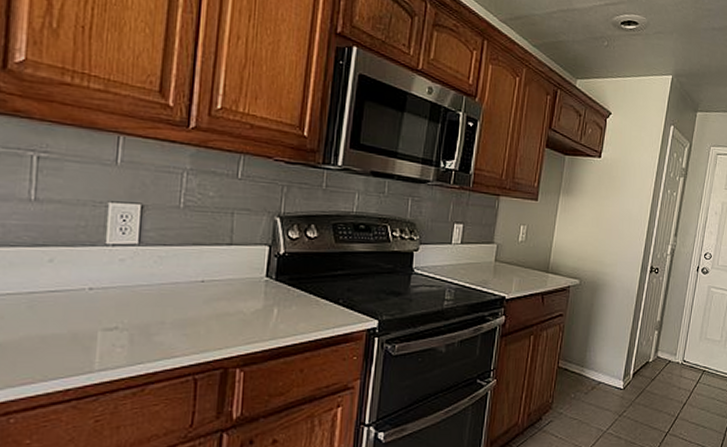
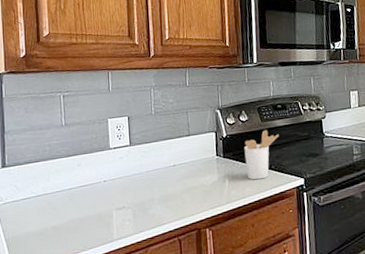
utensil holder: none [304,253,356,315] -> present [244,129,279,180]

